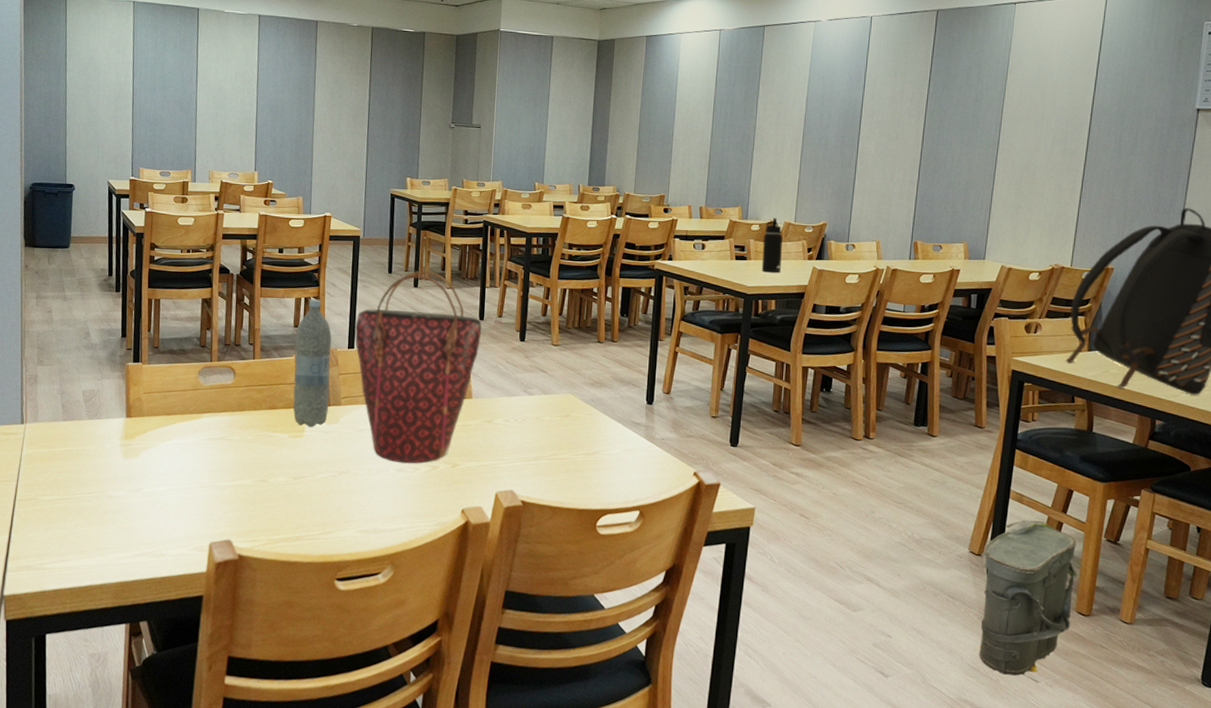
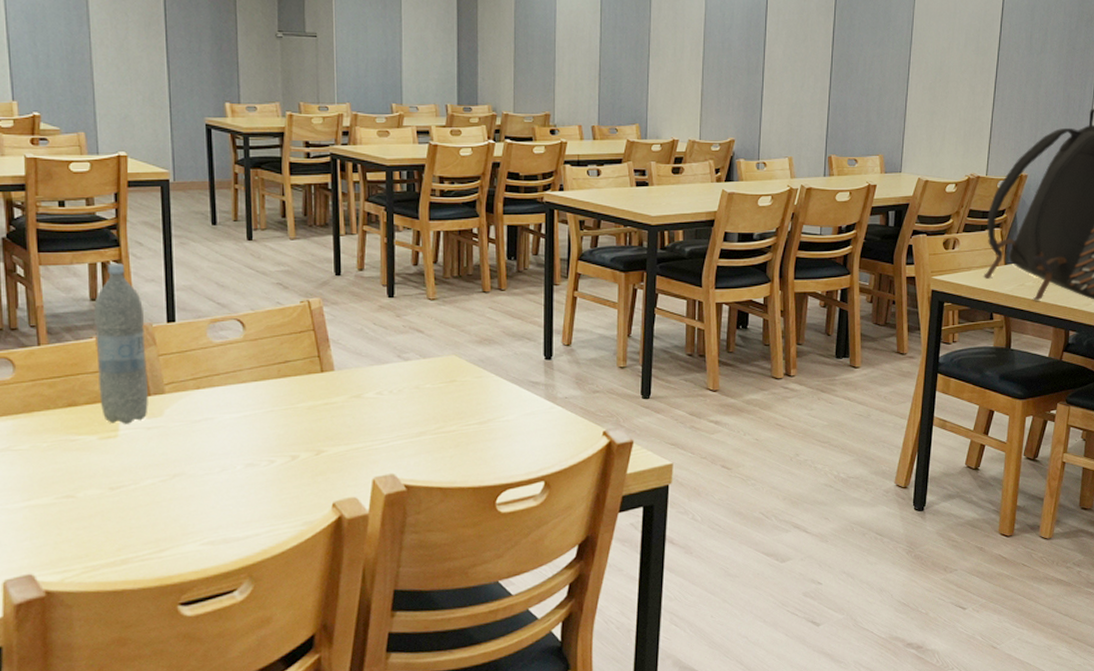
handbag: present [354,270,481,464] -> none [173,219,339,456]
water bottle: present [761,218,783,272] -> none [665,136,687,198]
bag: present [979,519,1078,676] -> none [908,445,1001,606]

